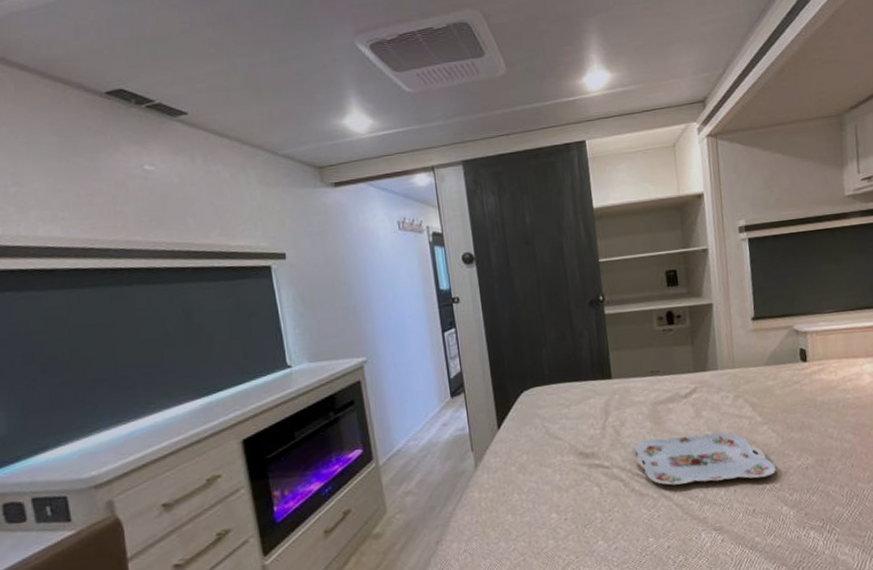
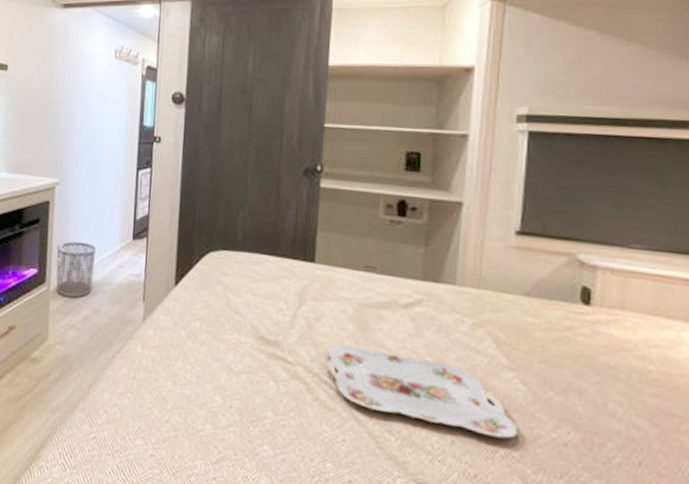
waste bin: none [377,411,421,468] -> present [56,241,96,298]

